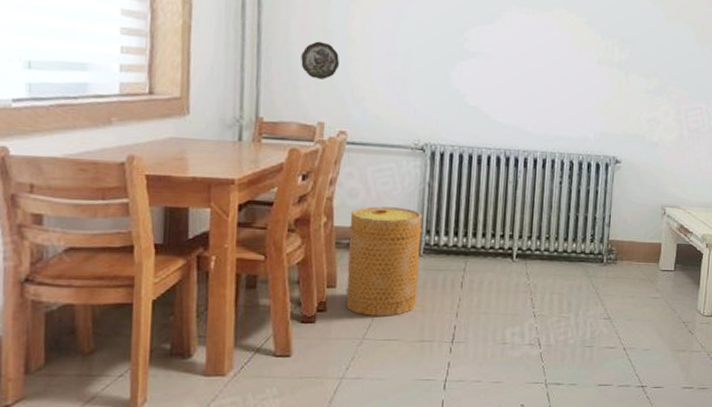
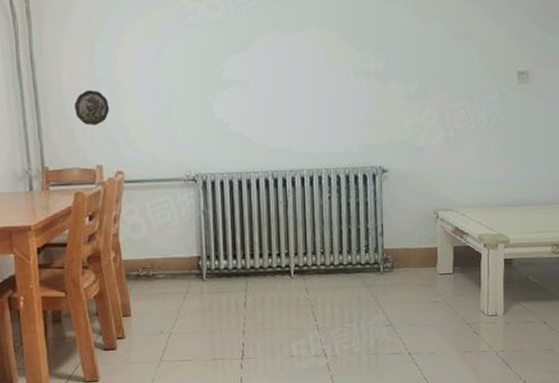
basket: present [345,206,423,316] -> none [135,237,206,340]

